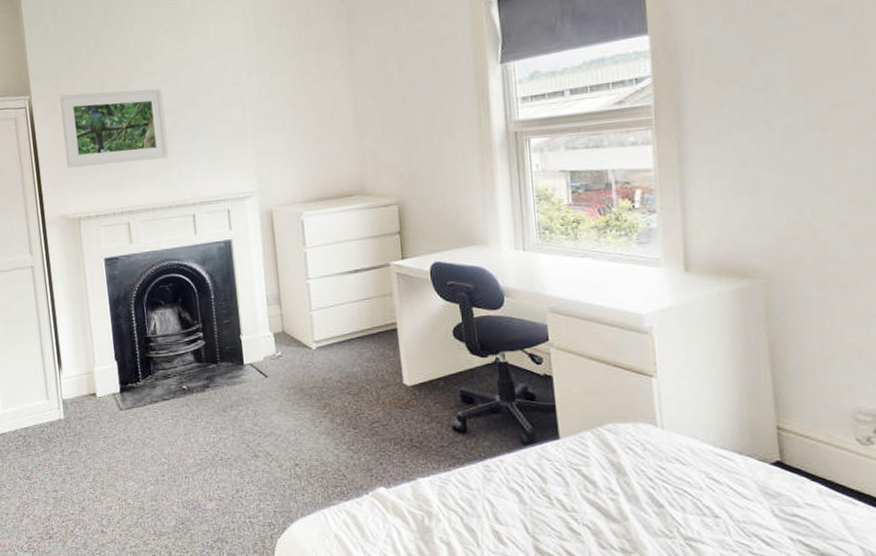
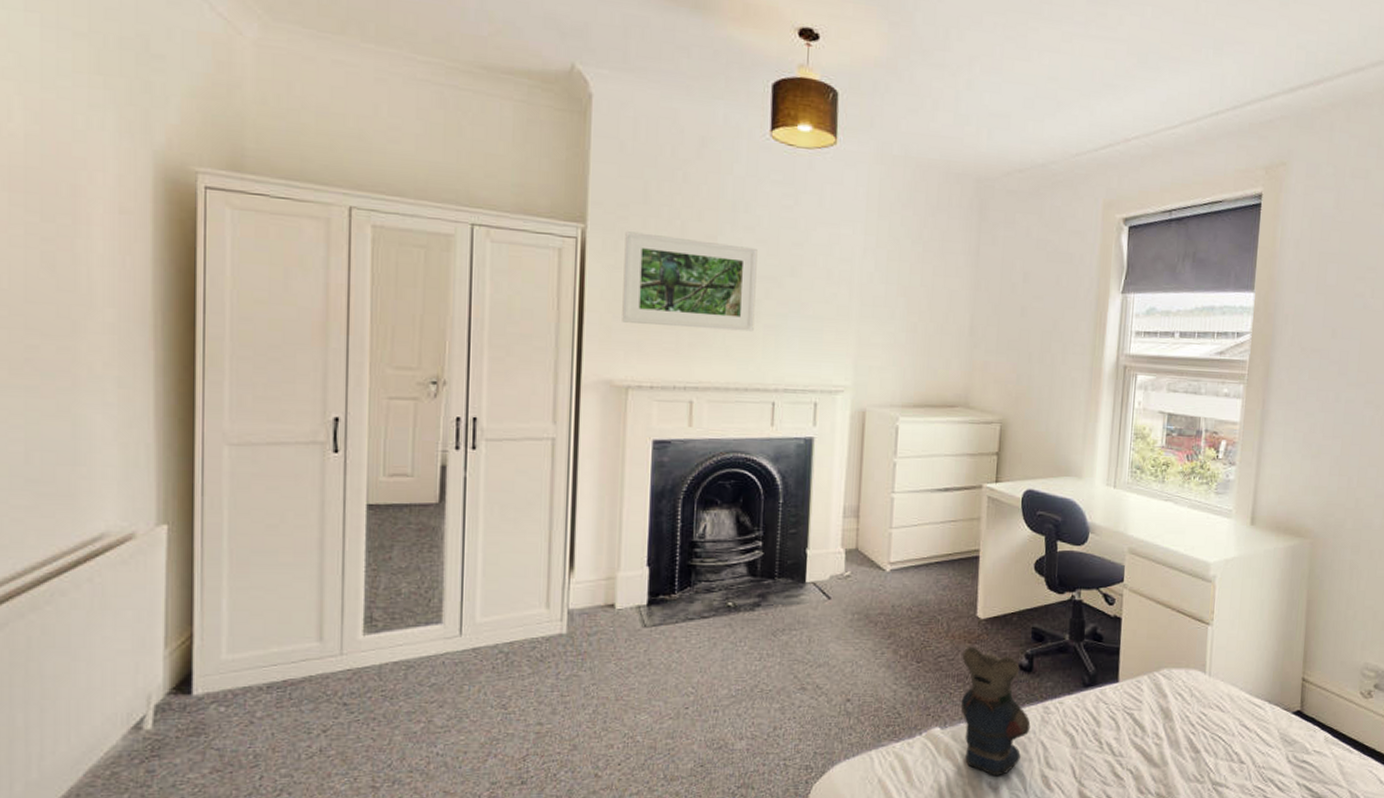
teddy bear: none [395,411,474,532] -> present [960,646,1031,777]

